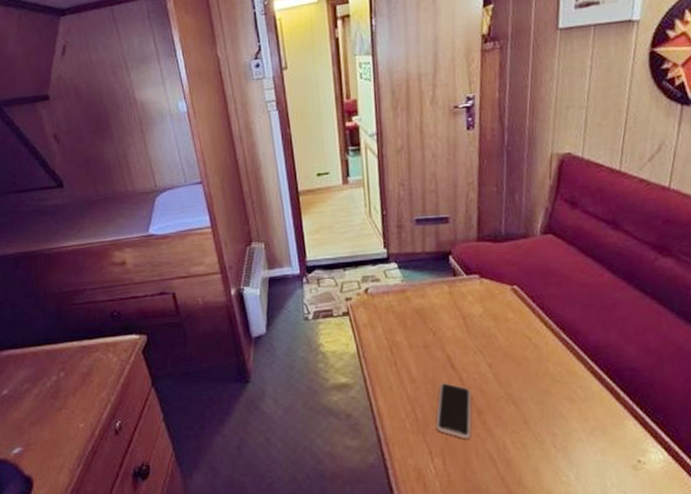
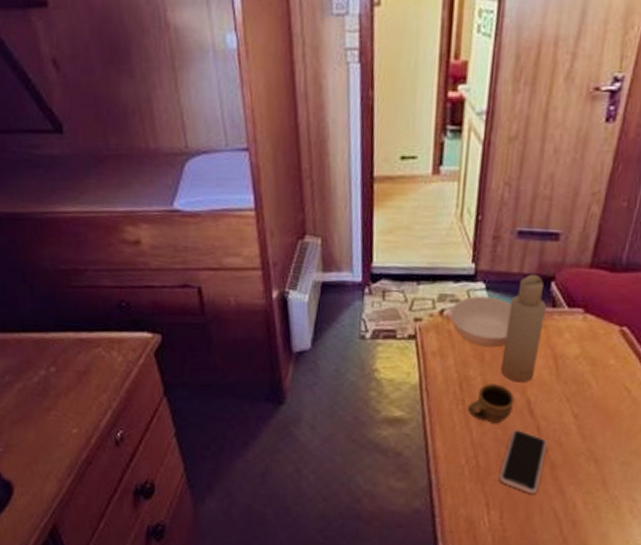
bowl: none [372,273,422,315] -> present [449,296,512,348]
cup: none [400,345,438,380] -> present [468,383,515,424]
bottle: none [419,251,450,342] -> present [500,274,547,383]

